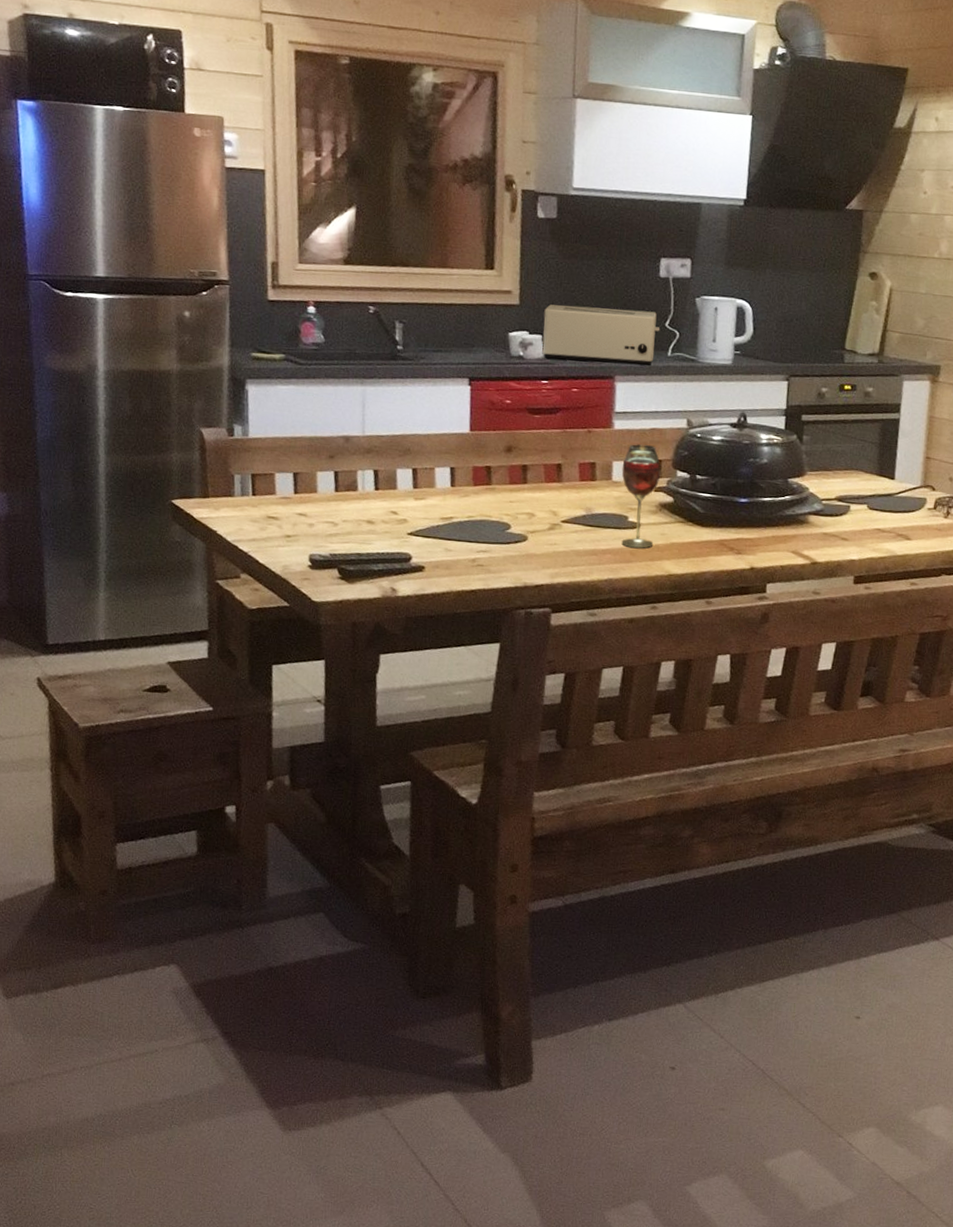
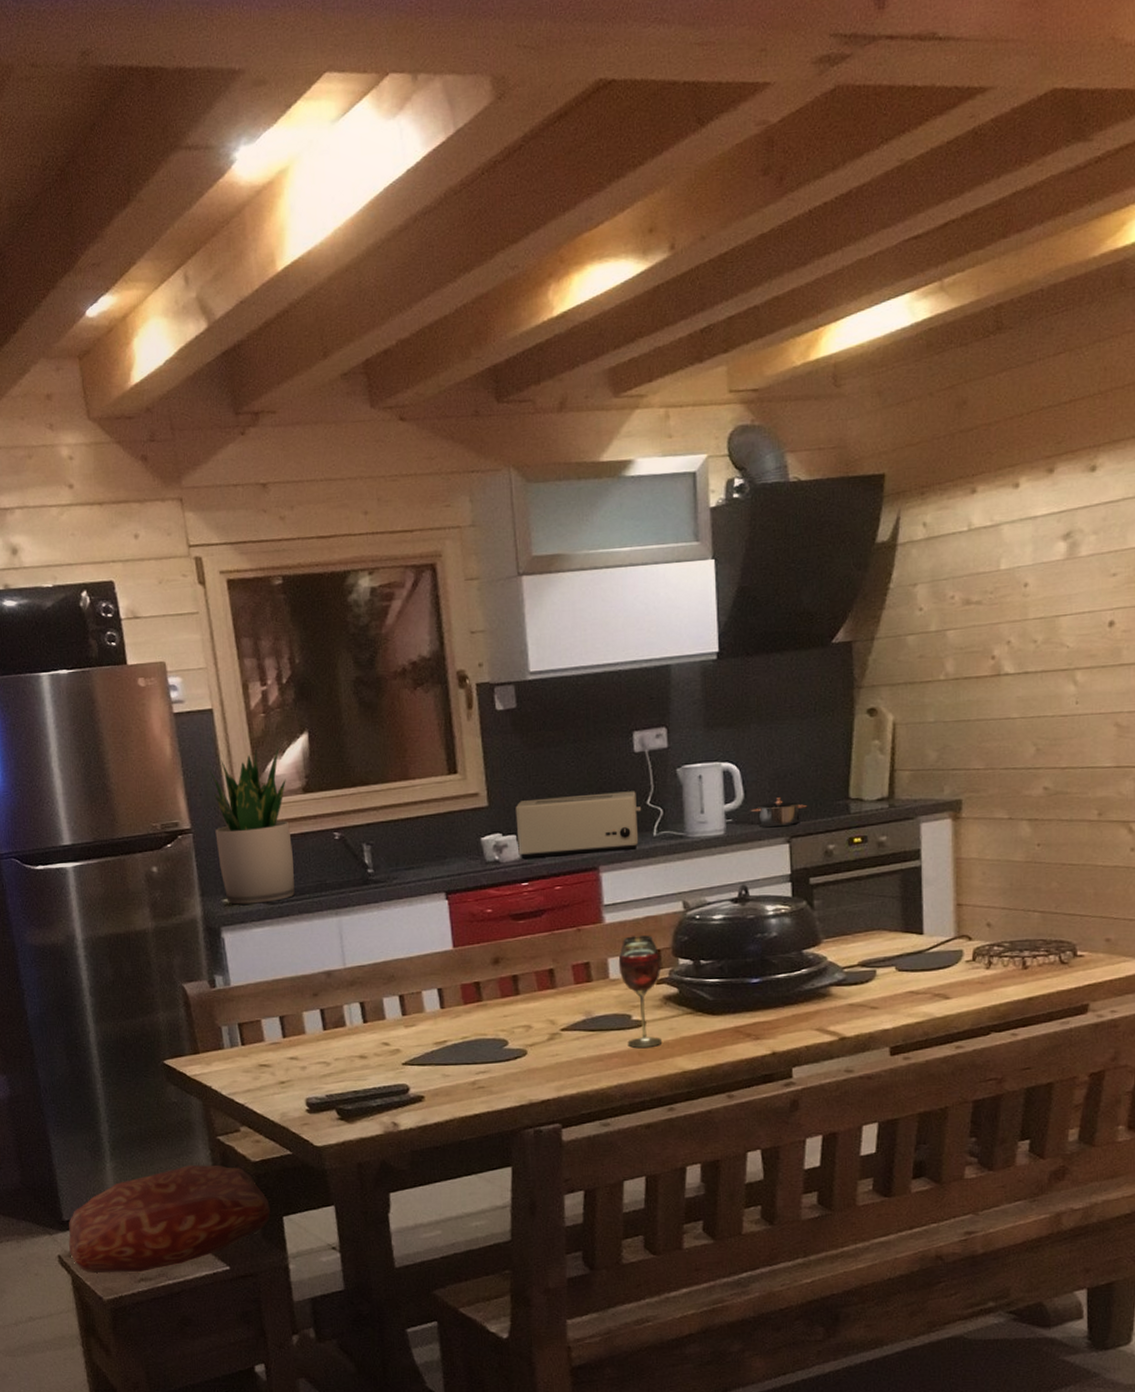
cushion: none [50,604,261,704] -> present [69,1164,270,1274]
planter: none [252,215,329,363] -> present [210,747,295,905]
cooking pot: none [757,337,808,367] -> present [750,796,808,829]

